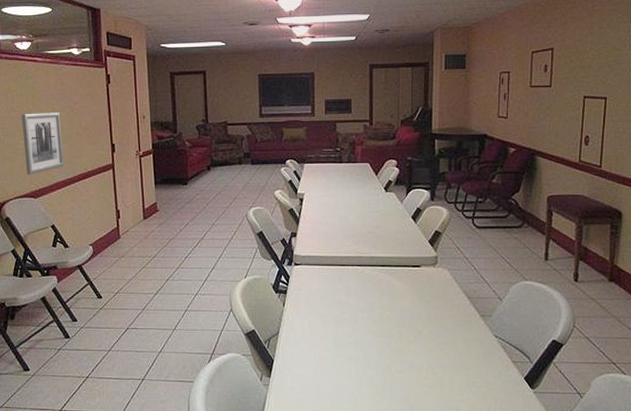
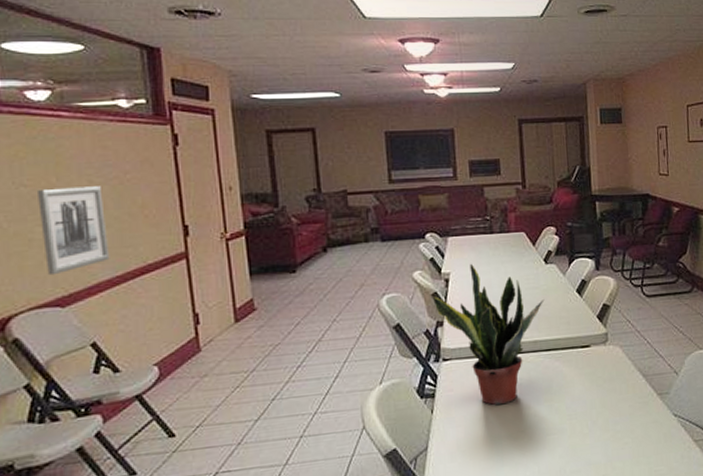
potted plant: none [290,187,383,307] -> present [433,263,545,405]

